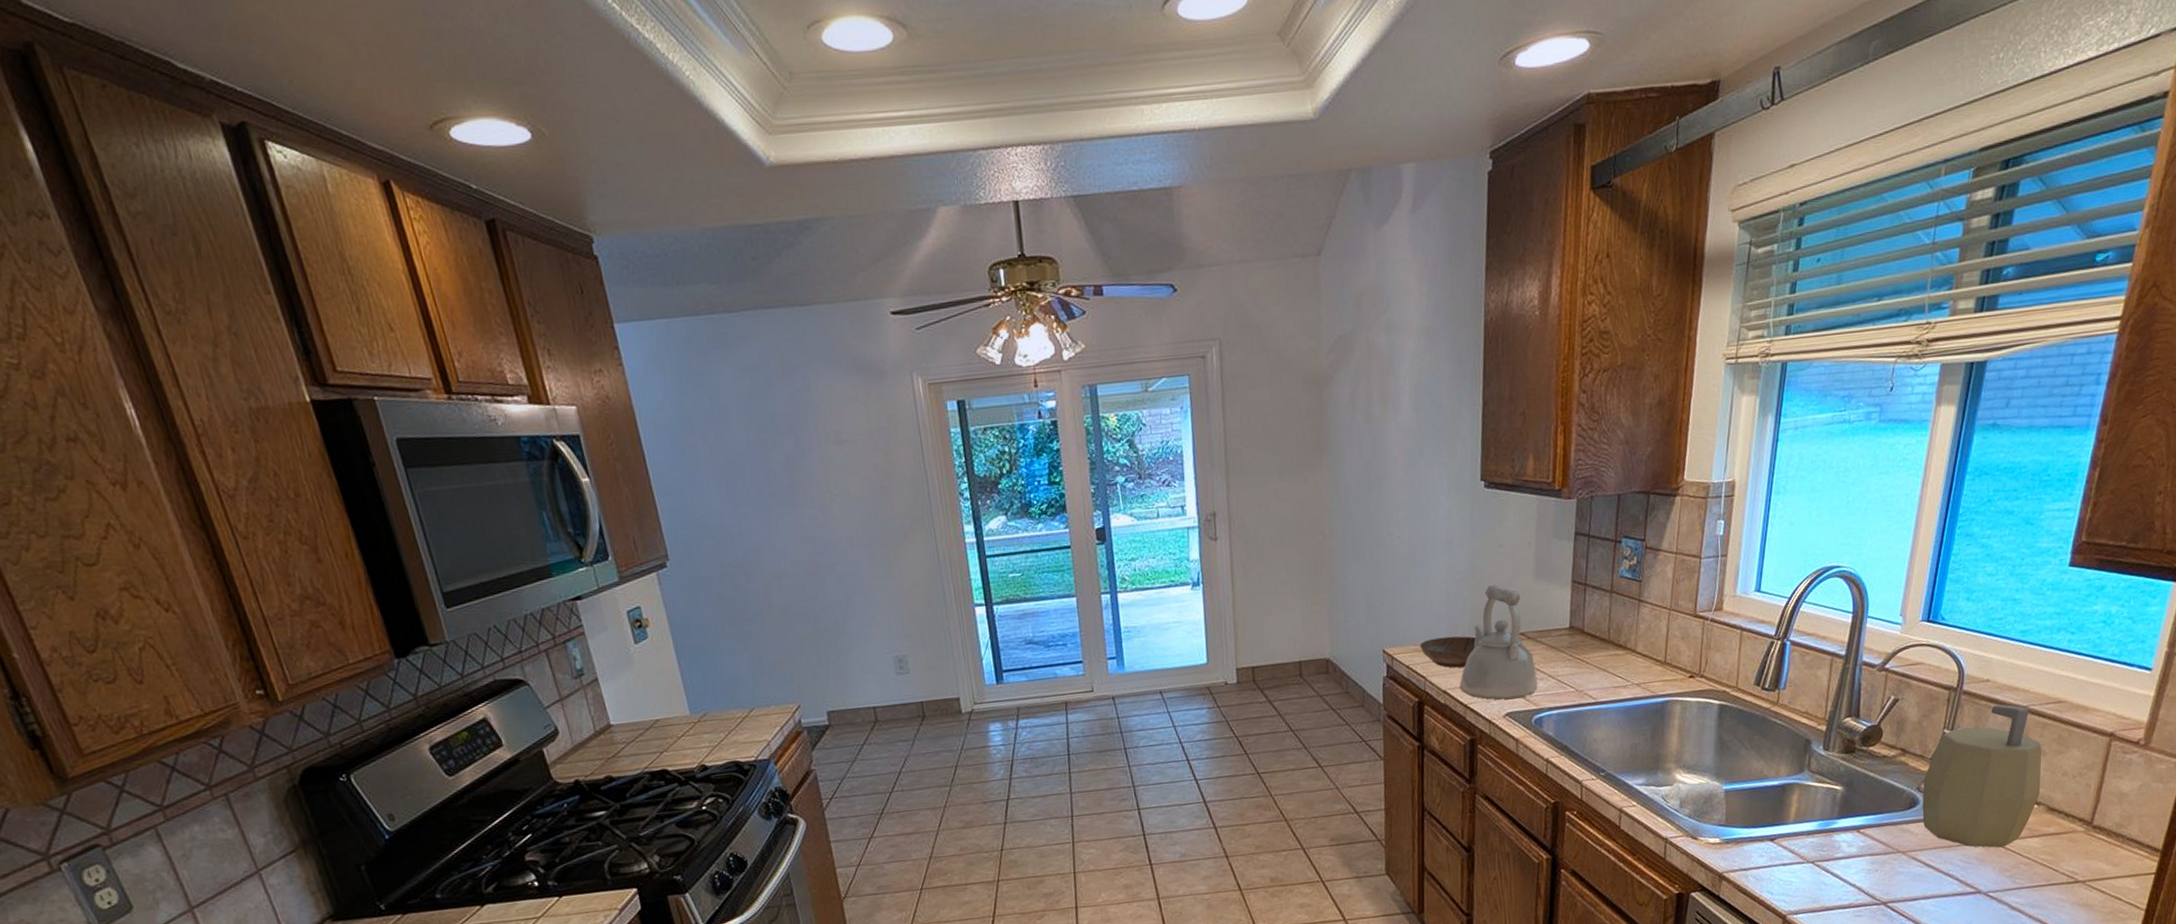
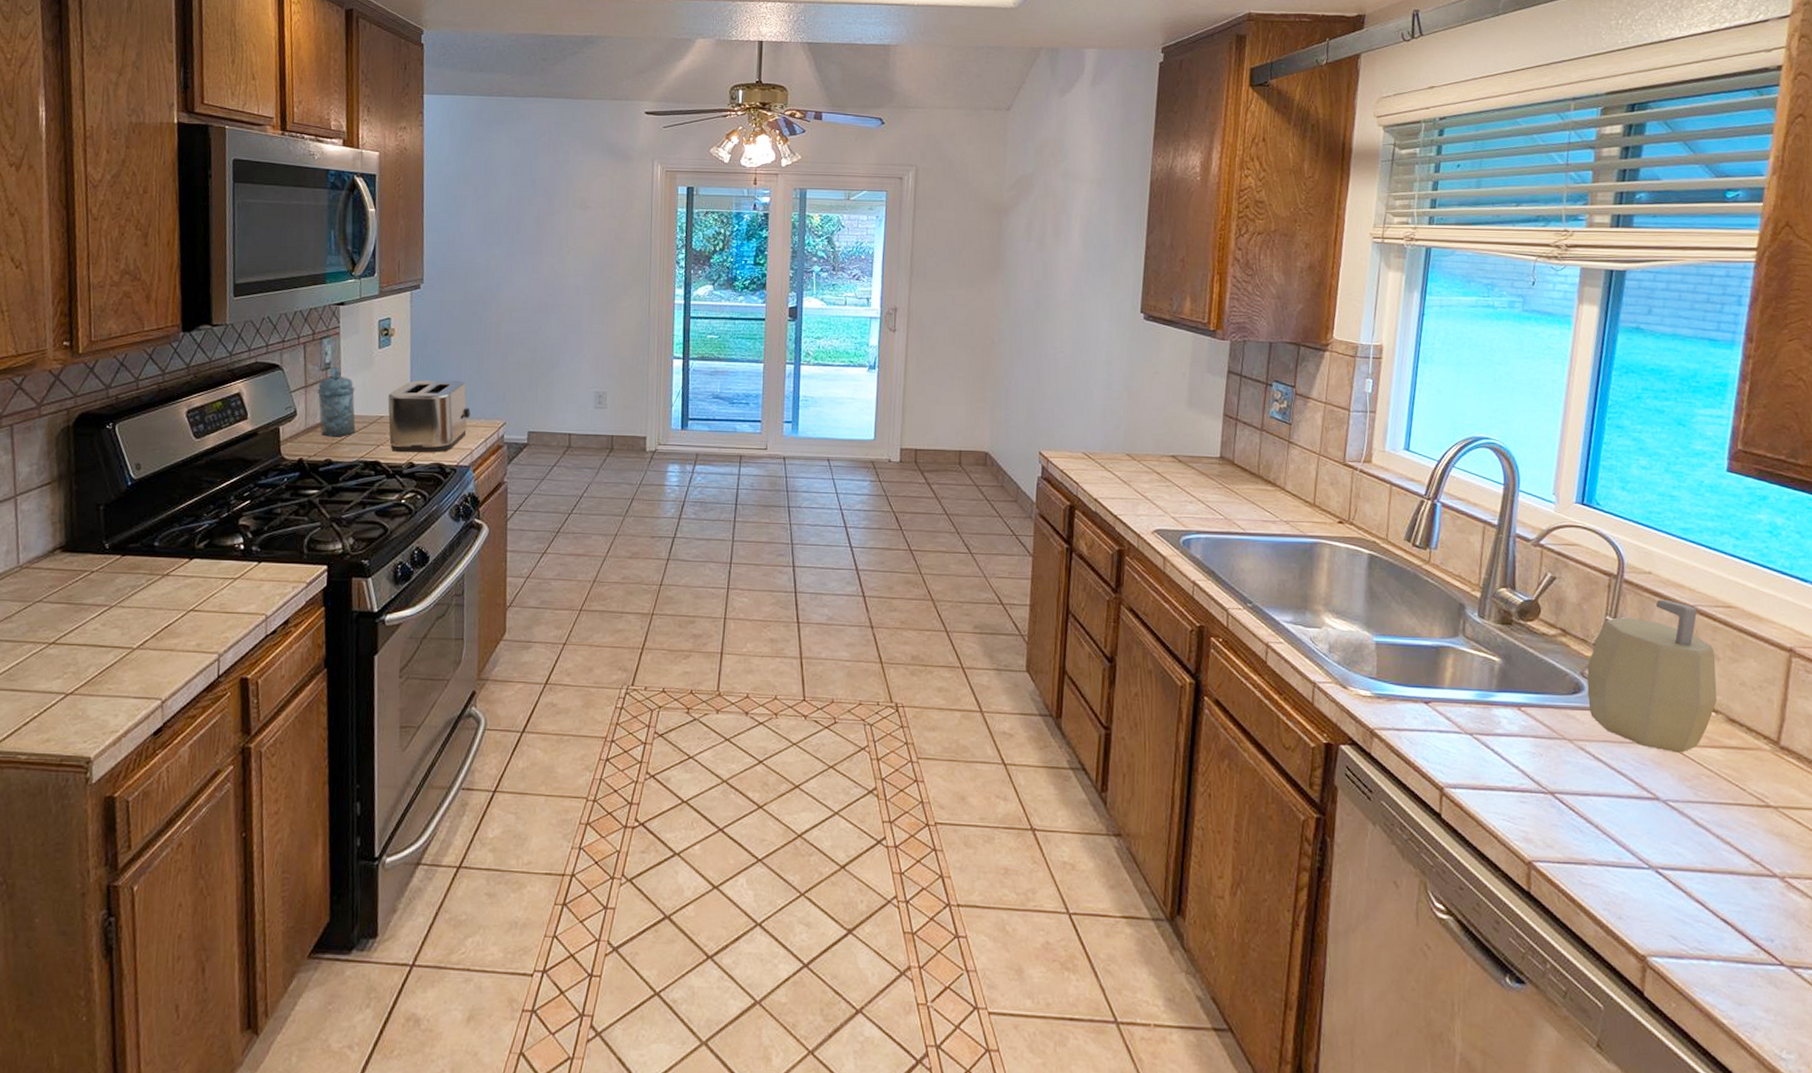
canister: none [575,671,632,752] -> present [317,366,356,437]
toaster: none [659,666,759,757] -> present [388,380,471,453]
bowl: present [1419,636,1476,668] -> none [1074,448,1129,479]
kettle: present [1459,585,1538,700] -> none [1110,407,1187,517]

